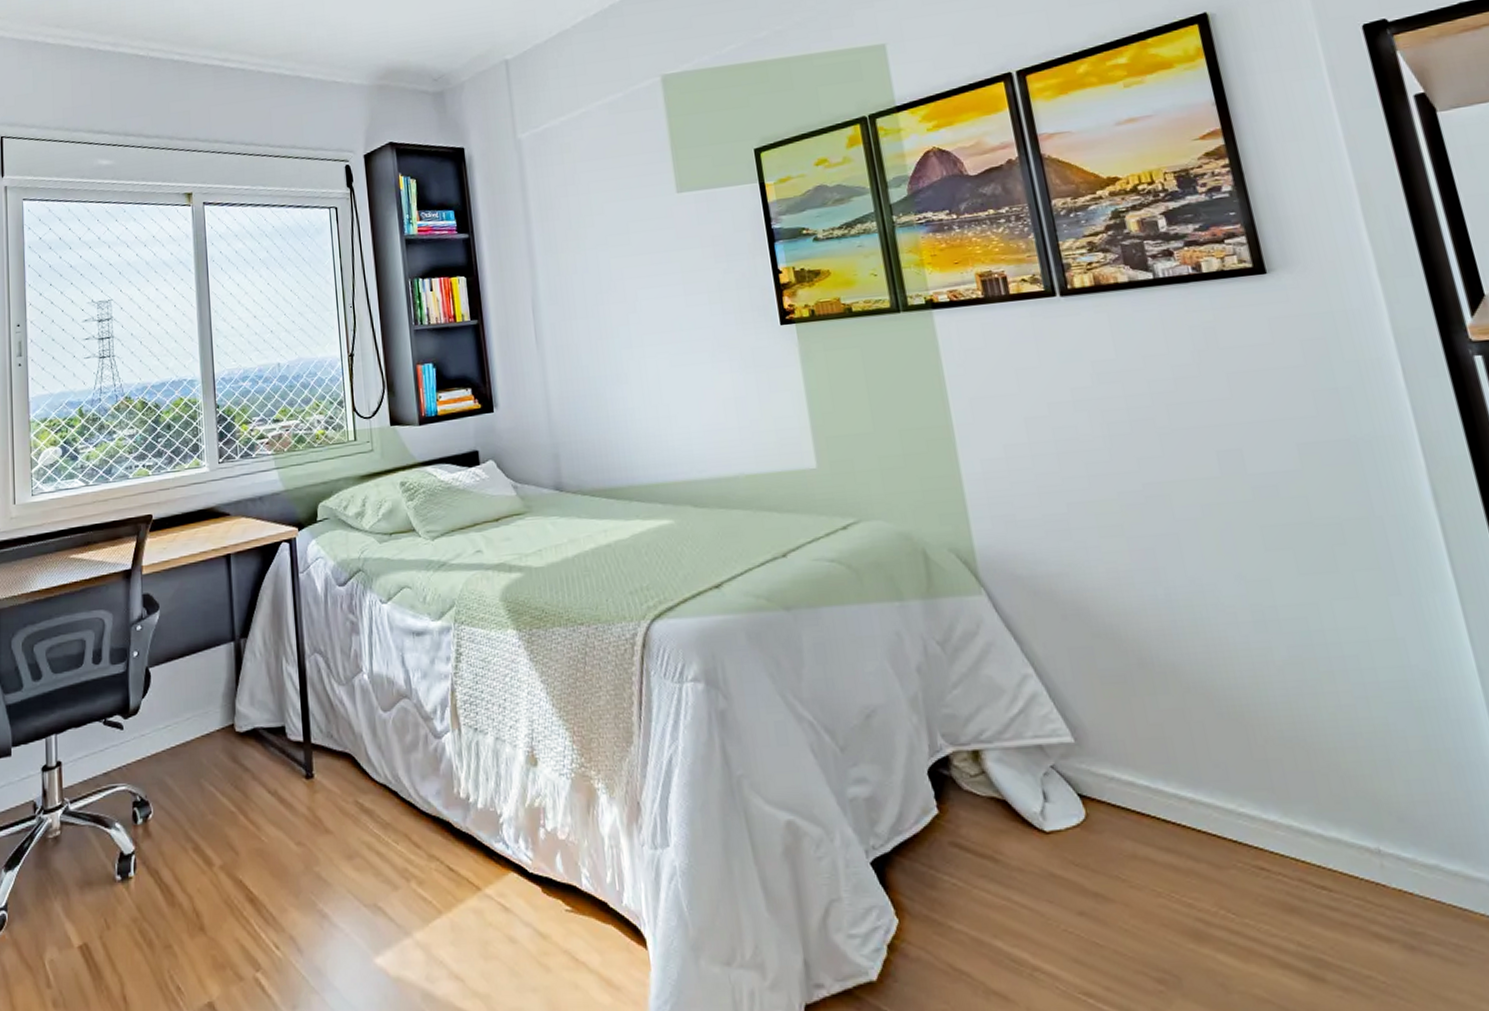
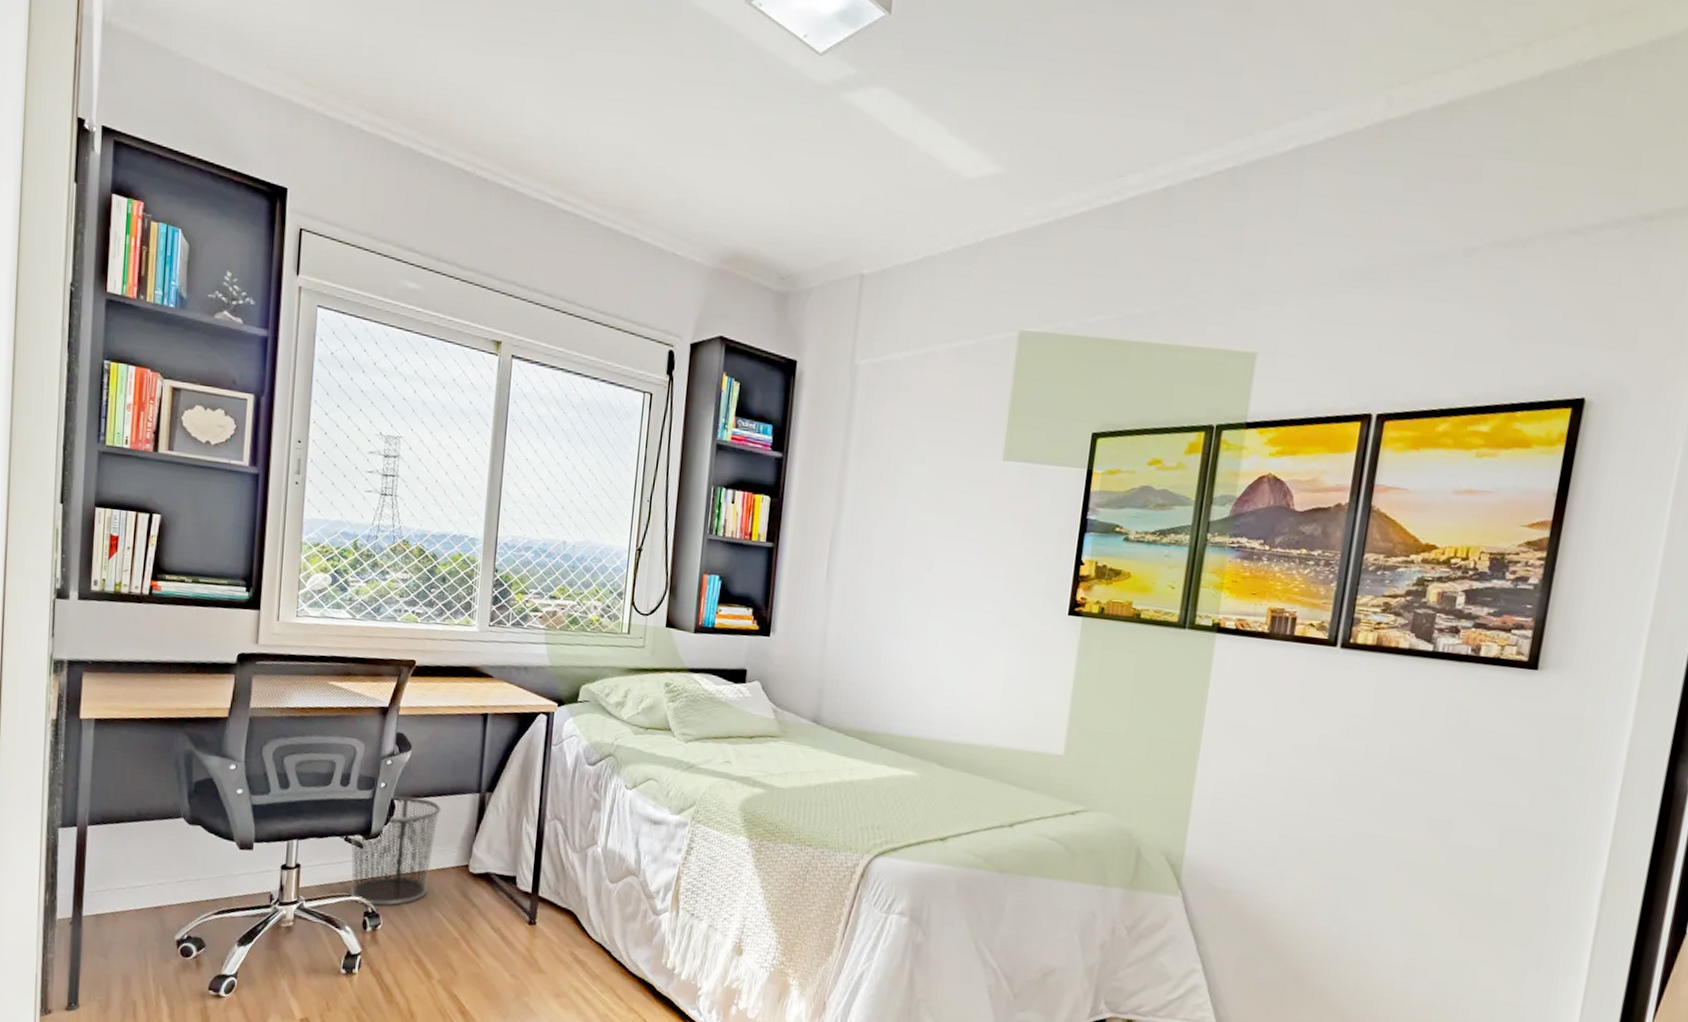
waste bin: none [110,659,198,792] -> present [349,796,441,906]

